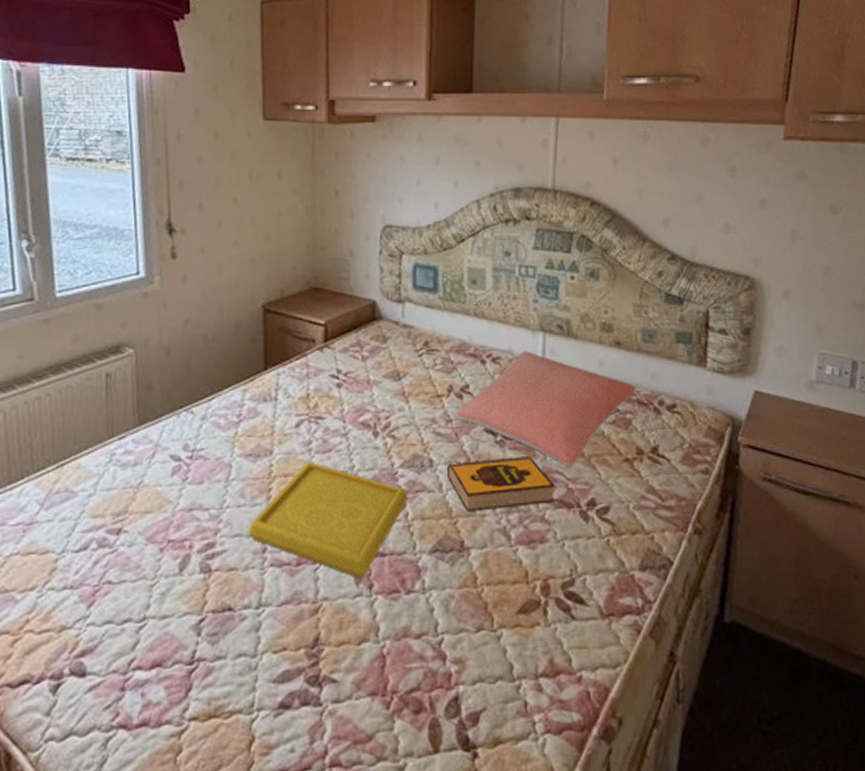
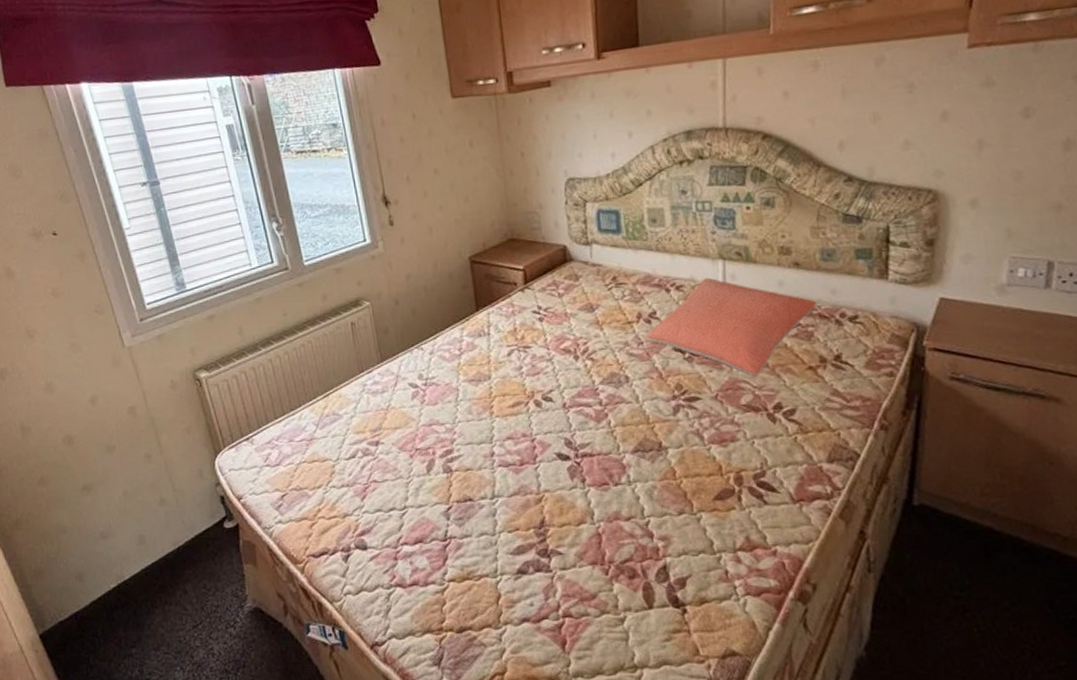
serving tray: present [248,461,408,579] -> none [477,383,610,475]
hardback book: present [446,455,555,512] -> none [641,368,743,418]

